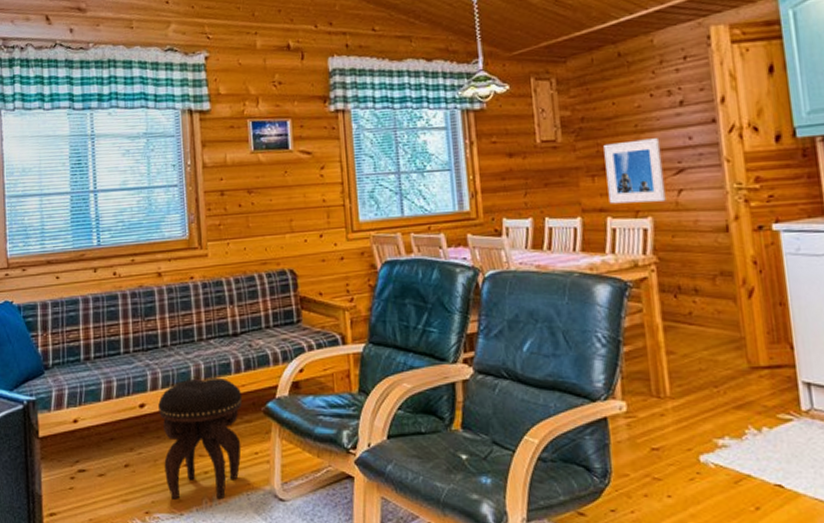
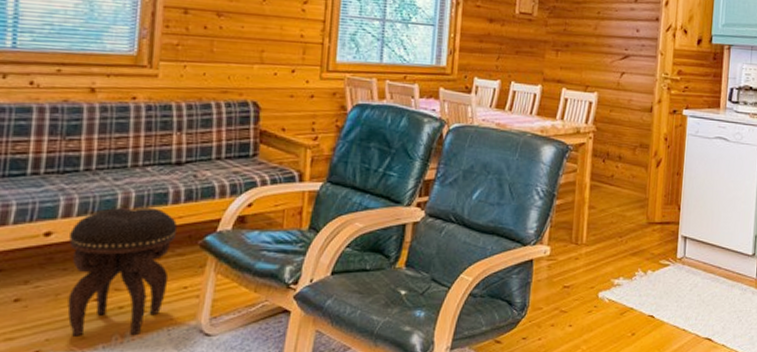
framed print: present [603,138,666,204] -> none [566,24,615,80]

